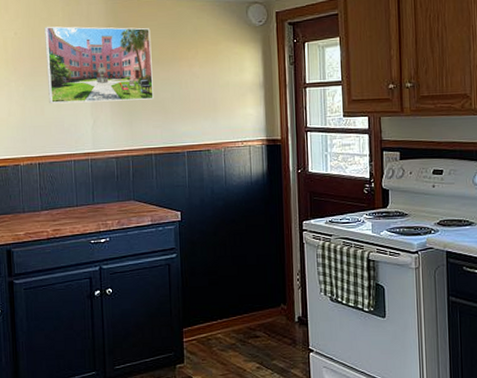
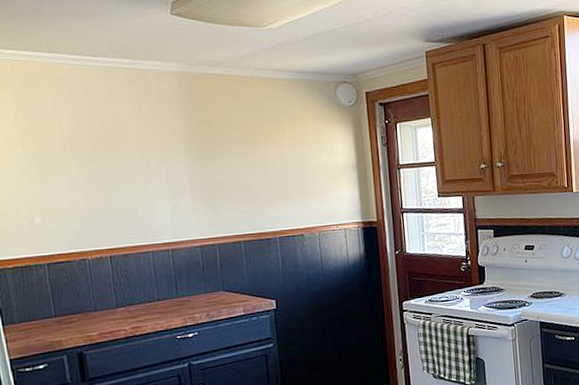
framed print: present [44,26,154,104] -> none [107,105,239,191]

